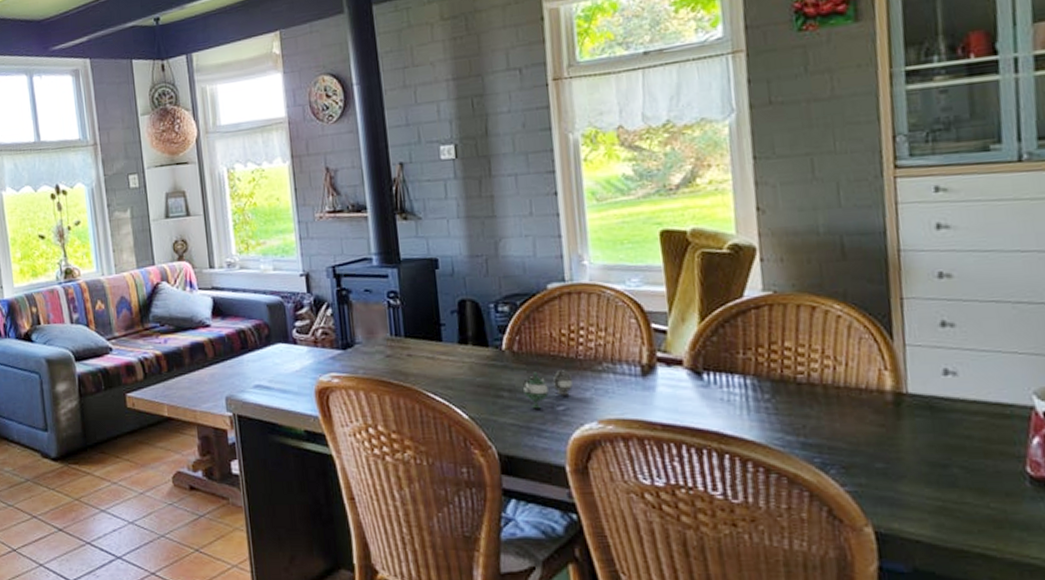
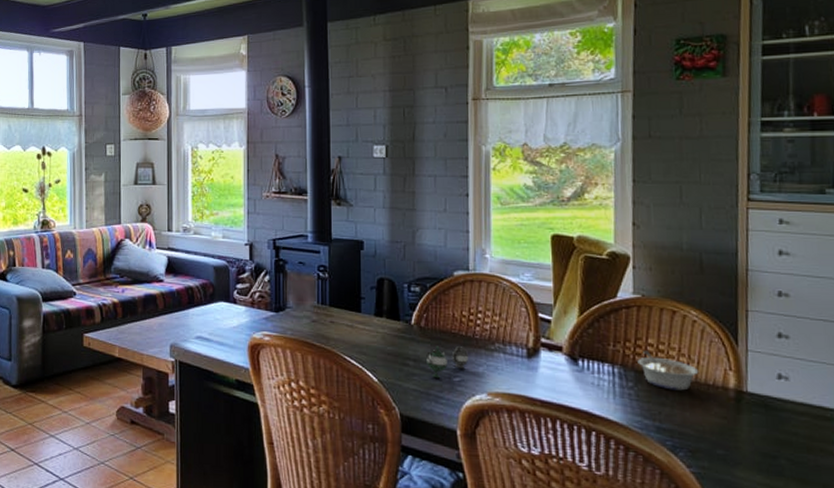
legume: none [773,356,849,399] -> present [637,351,699,391]

